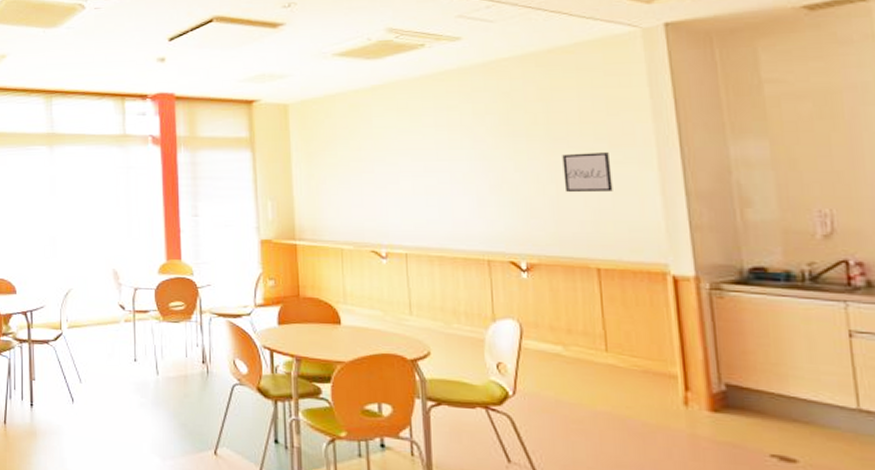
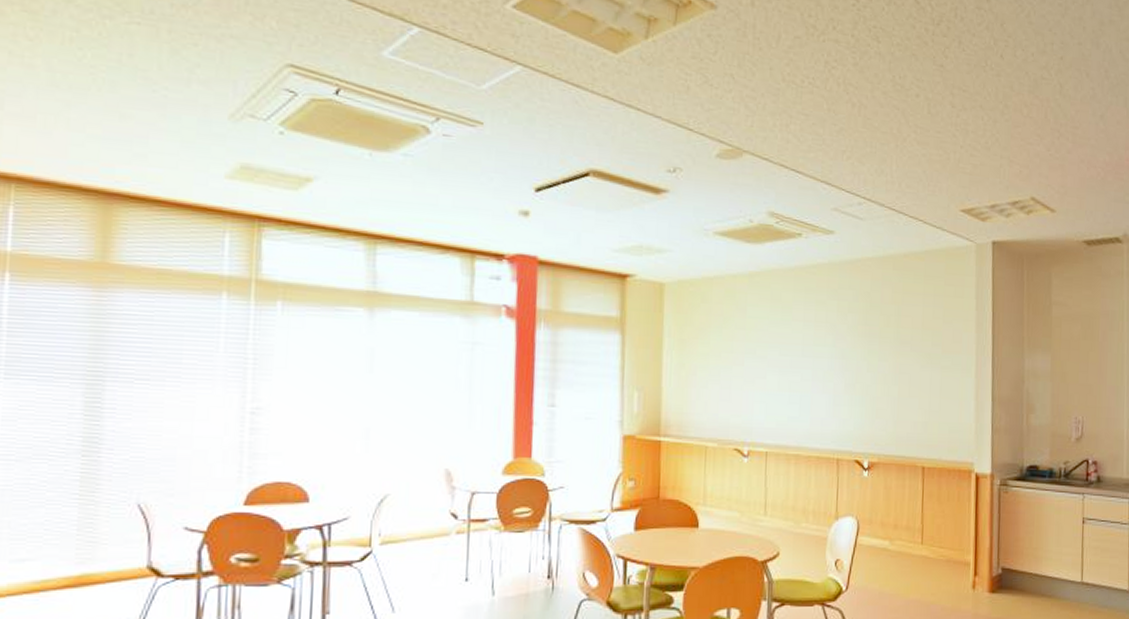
wall art: present [562,152,613,193] -> none [904,357,942,395]

